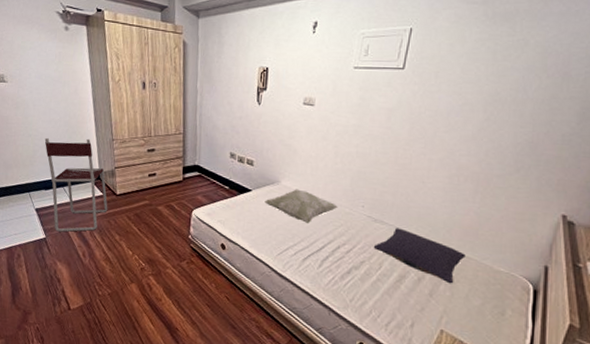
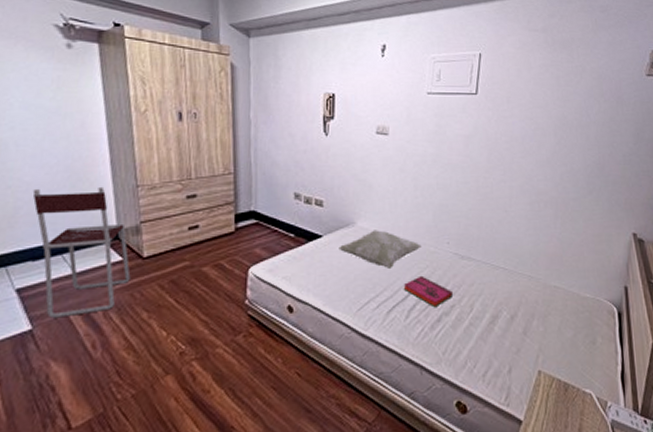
hardback book: none [318,232,363,262] -> present [403,275,452,308]
pillow: present [373,228,466,284] -> none [462,263,554,318]

